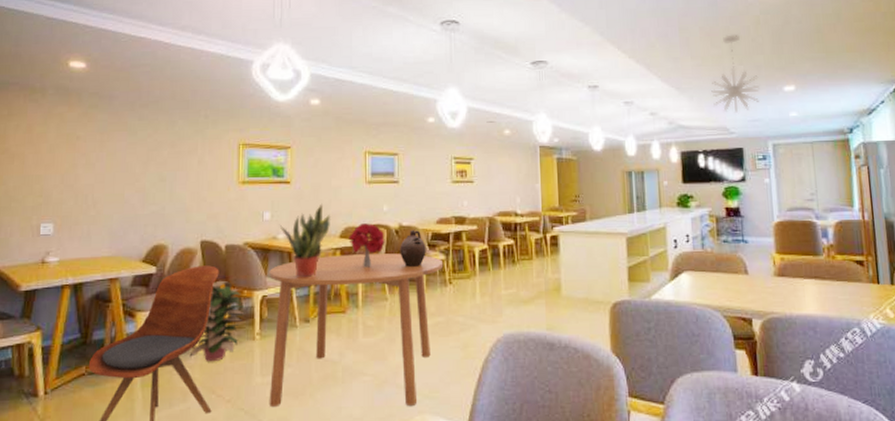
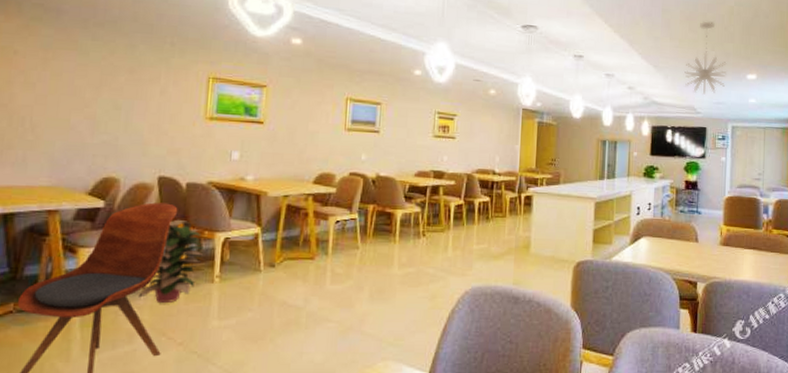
dining table: present [269,253,444,408] -> none [225,201,419,354]
potted plant: present [279,203,331,278] -> none [248,147,306,223]
bouquet: present [348,223,385,268] -> none [322,171,361,215]
ceramic jug: present [400,230,426,267] -> none [375,181,403,217]

